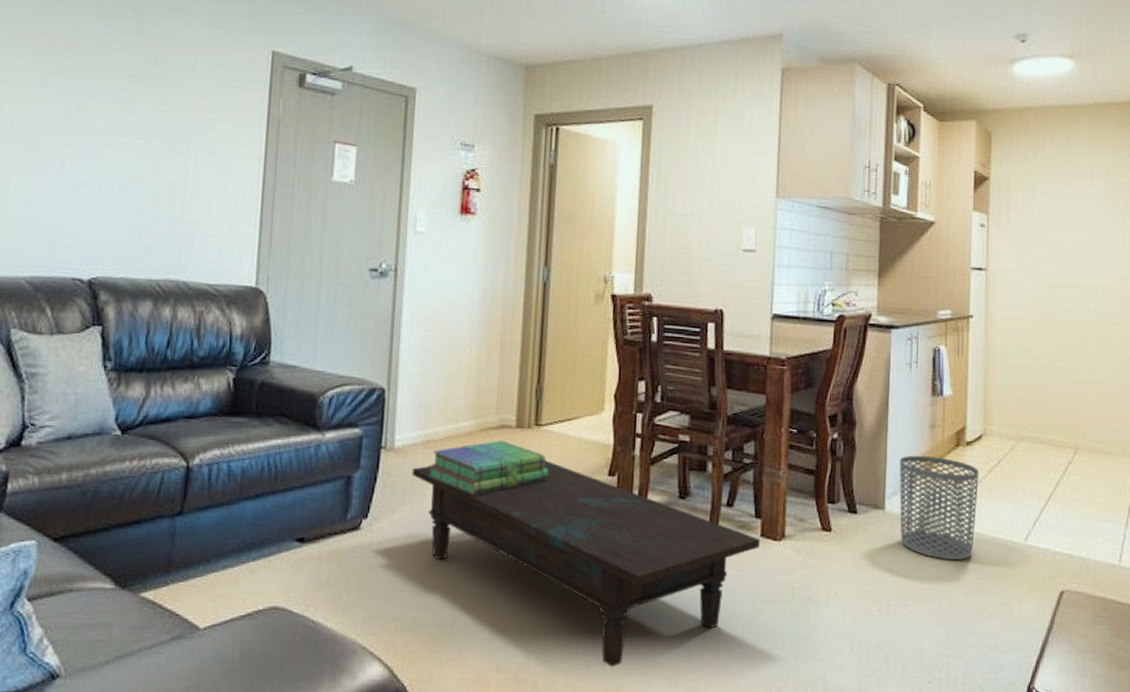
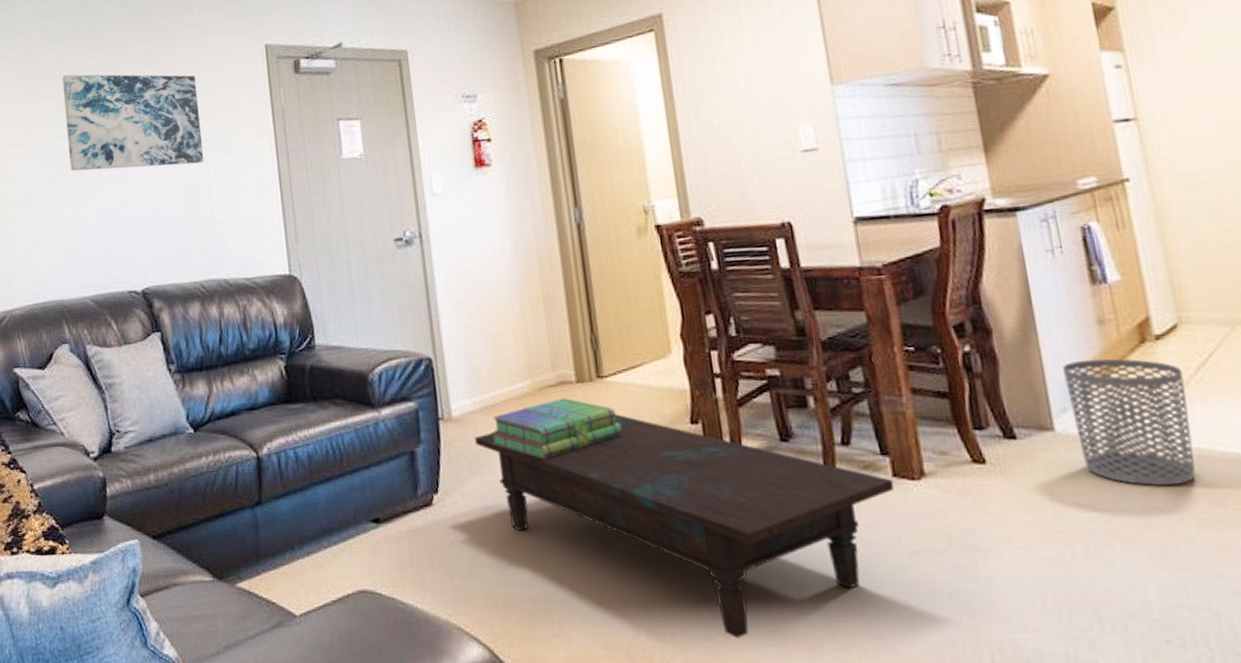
wall art: none [27,34,190,158] -> present [62,74,204,172]

